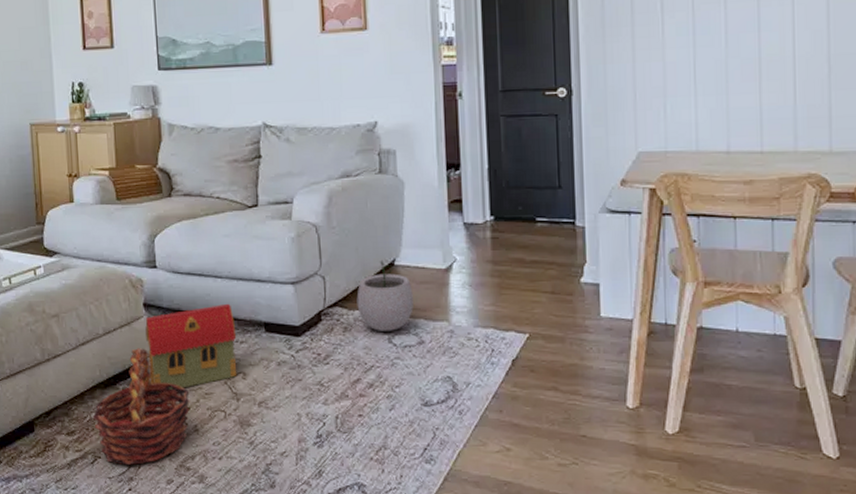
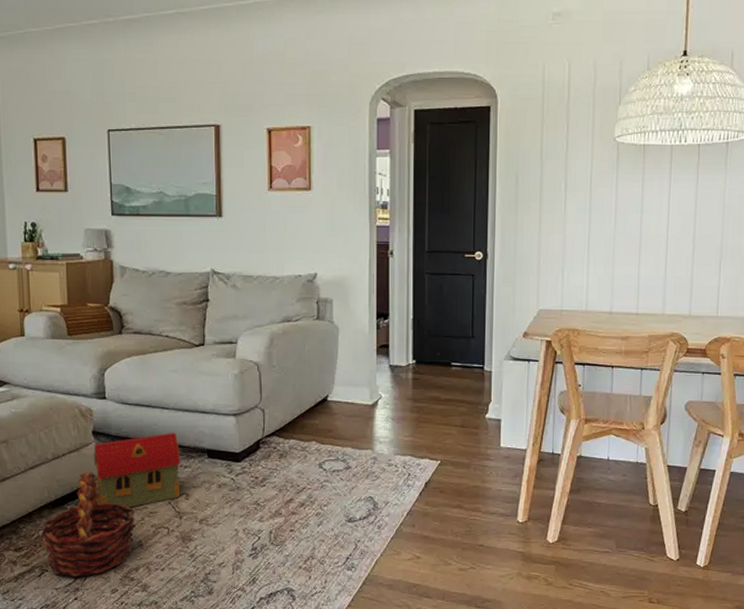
plant pot: present [356,259,414,331] -> none [292,395,342,458]

